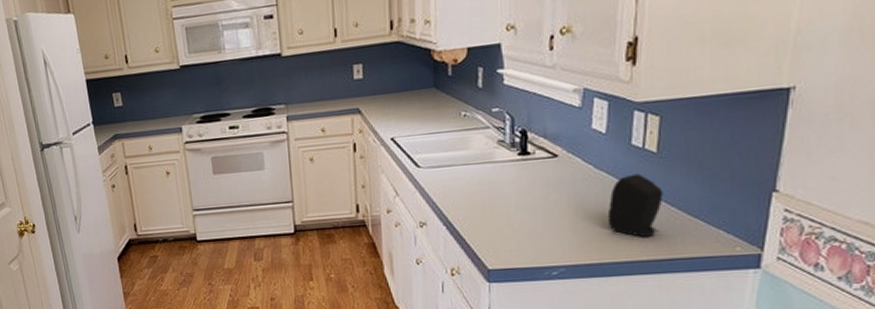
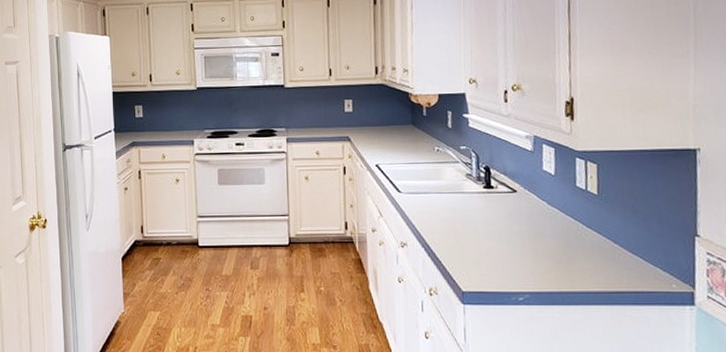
speaker: present [607,173,663,237] -> none [562,212,607,269]

